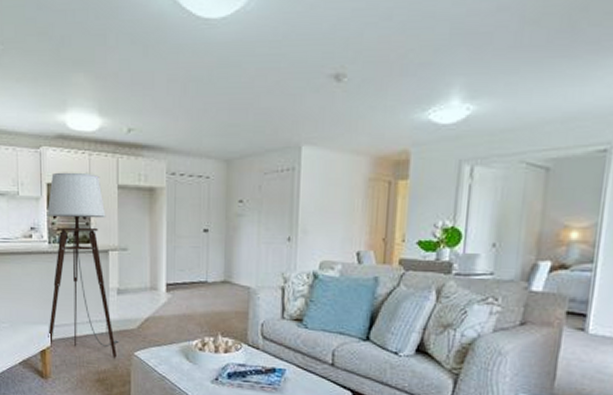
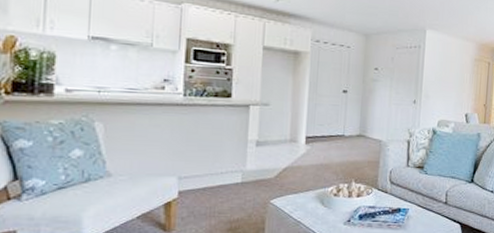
floor lamp: present [47,172,119,358] -> none [175,28,255,207]

